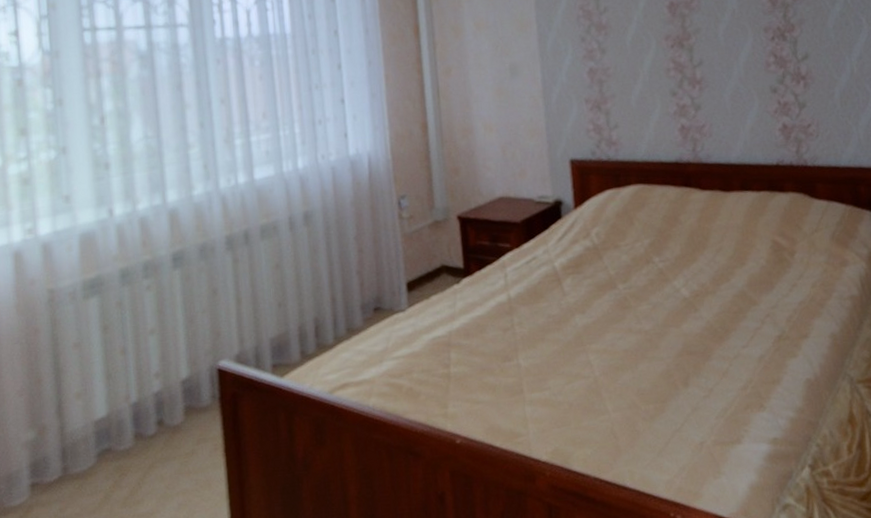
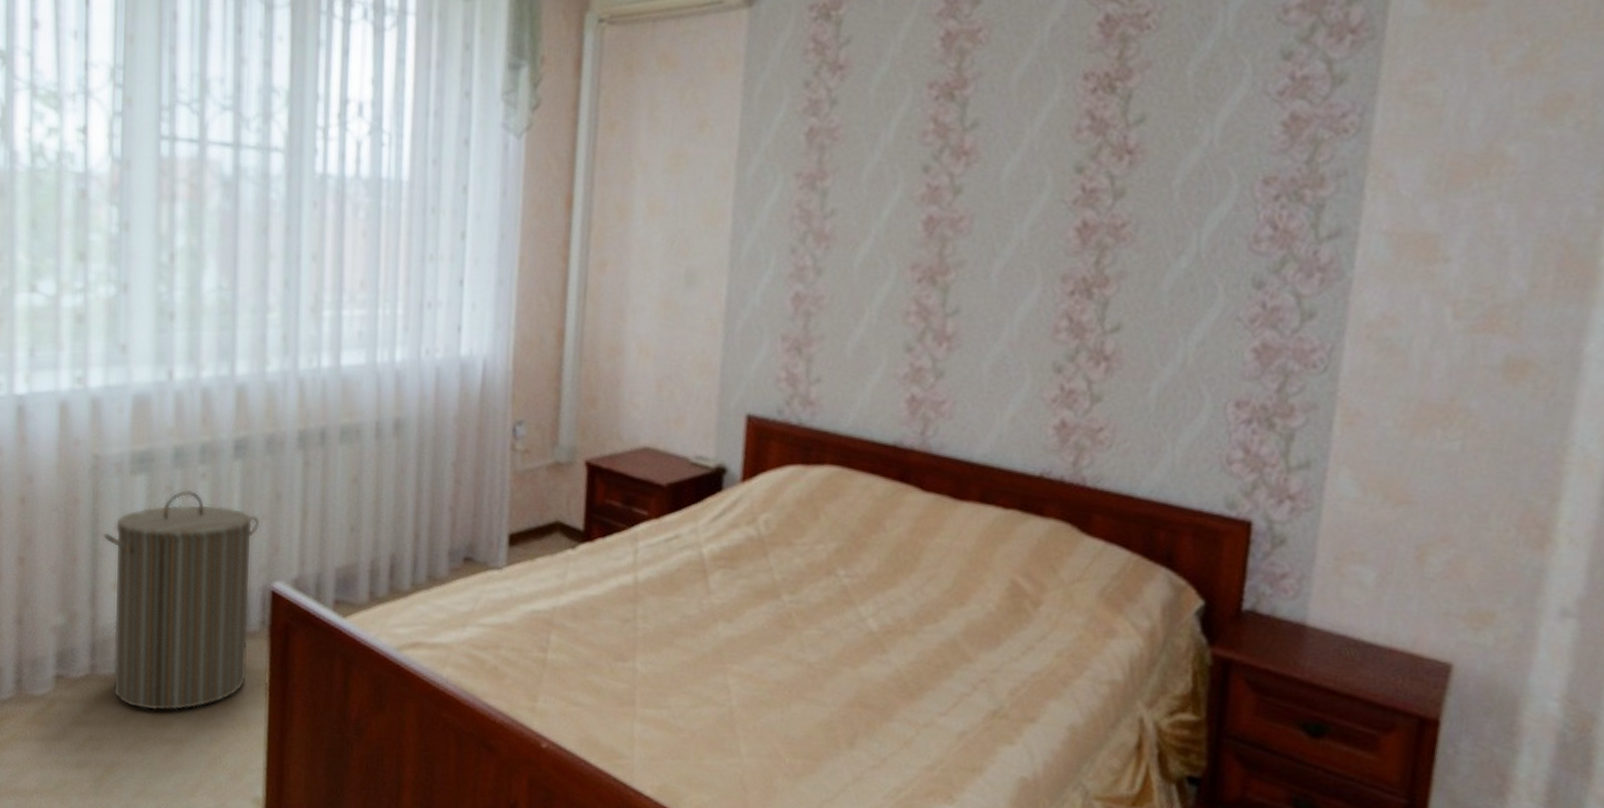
laundry hamper: none [64,301,205,495] -> present [103,489,261,711]

